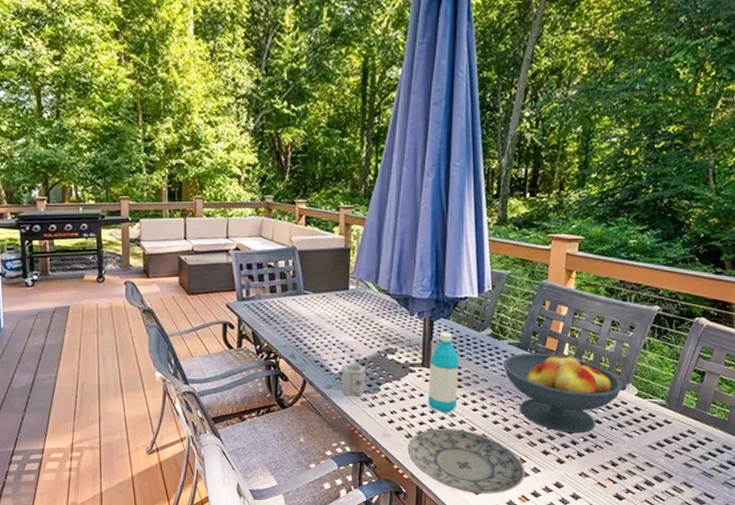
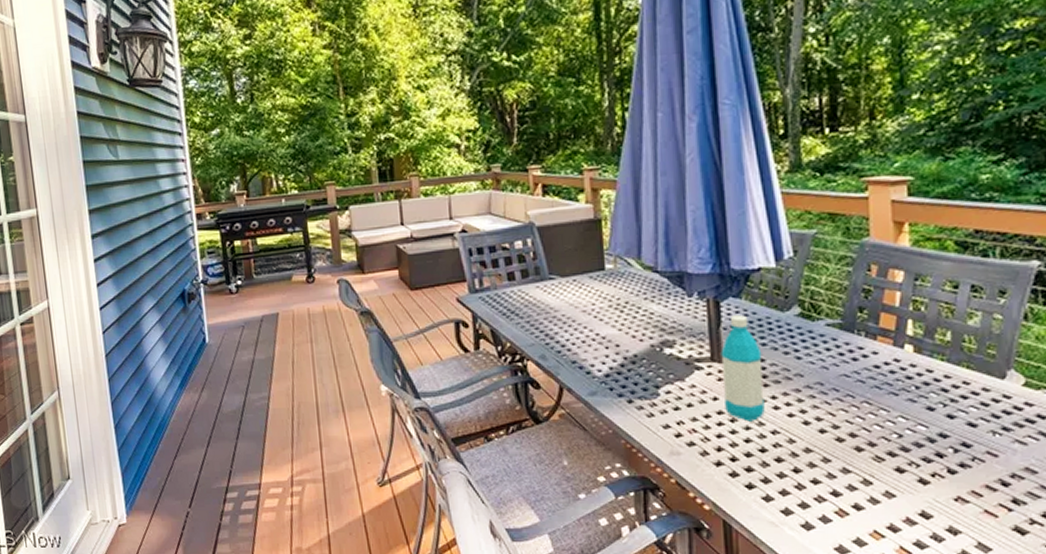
cup: present [341,363,366,396] -> none [606,362,639,404]
plate: present [407,428,525,494] -> none [705,442,874,529]
fruit bowl: present [503,352,623,434] -> none [822,332,1002,442]

